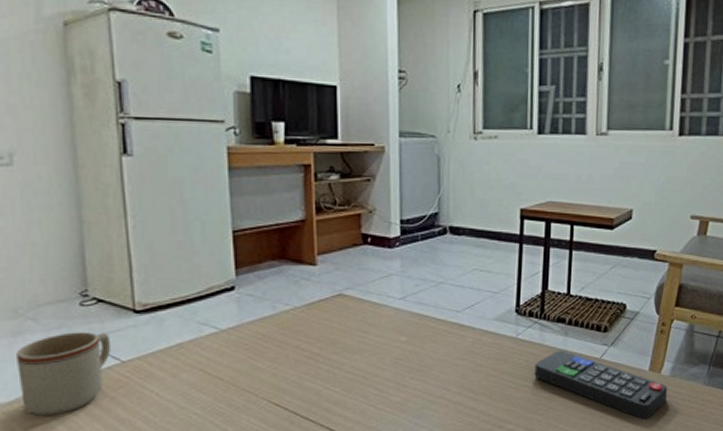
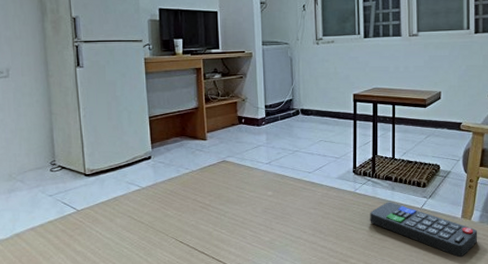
mug: present [16,332,110,415] -> none [11,189,70,248]

